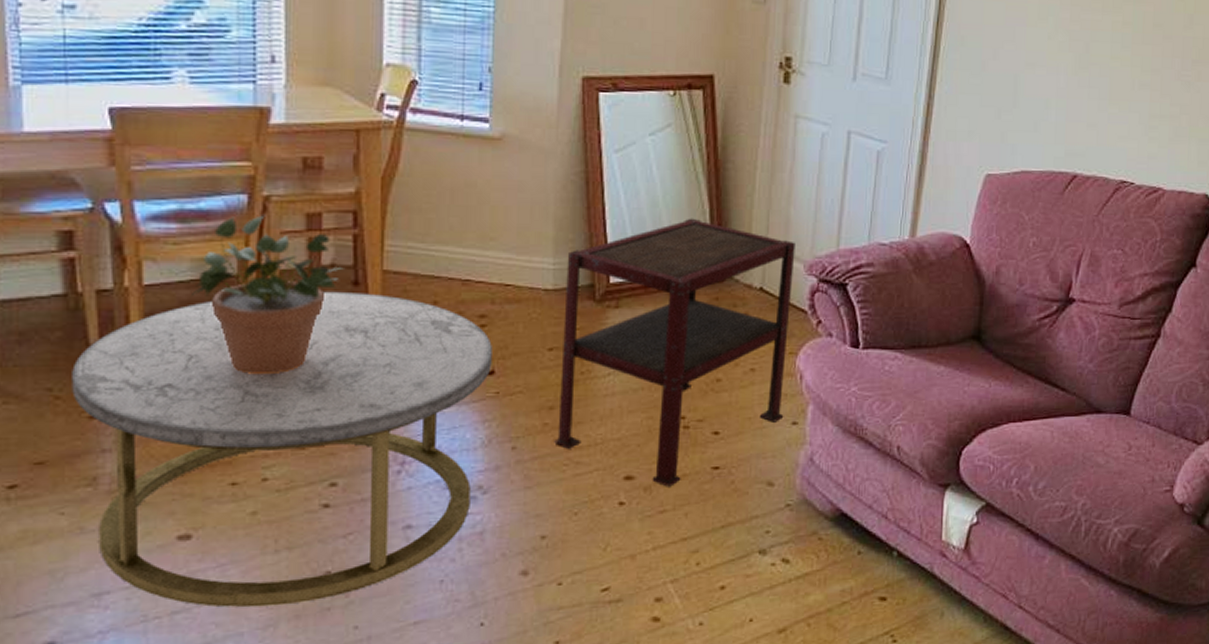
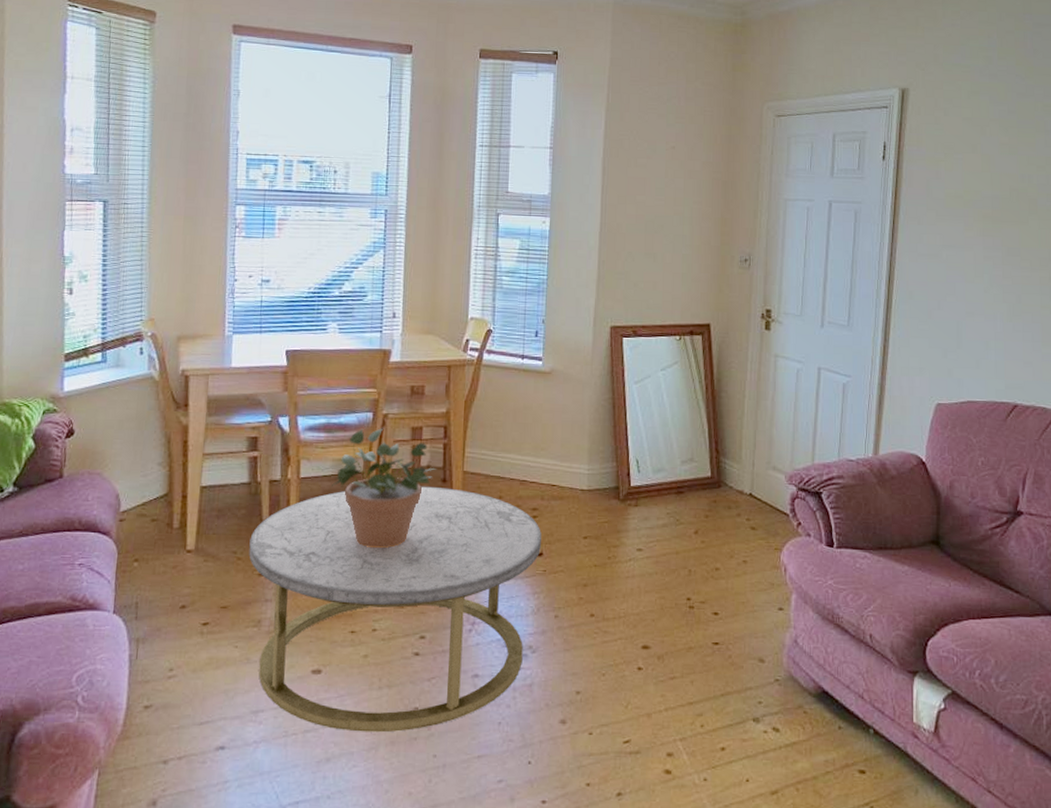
side table: present [554,218,795,487] -> none [587,435,778,657]

